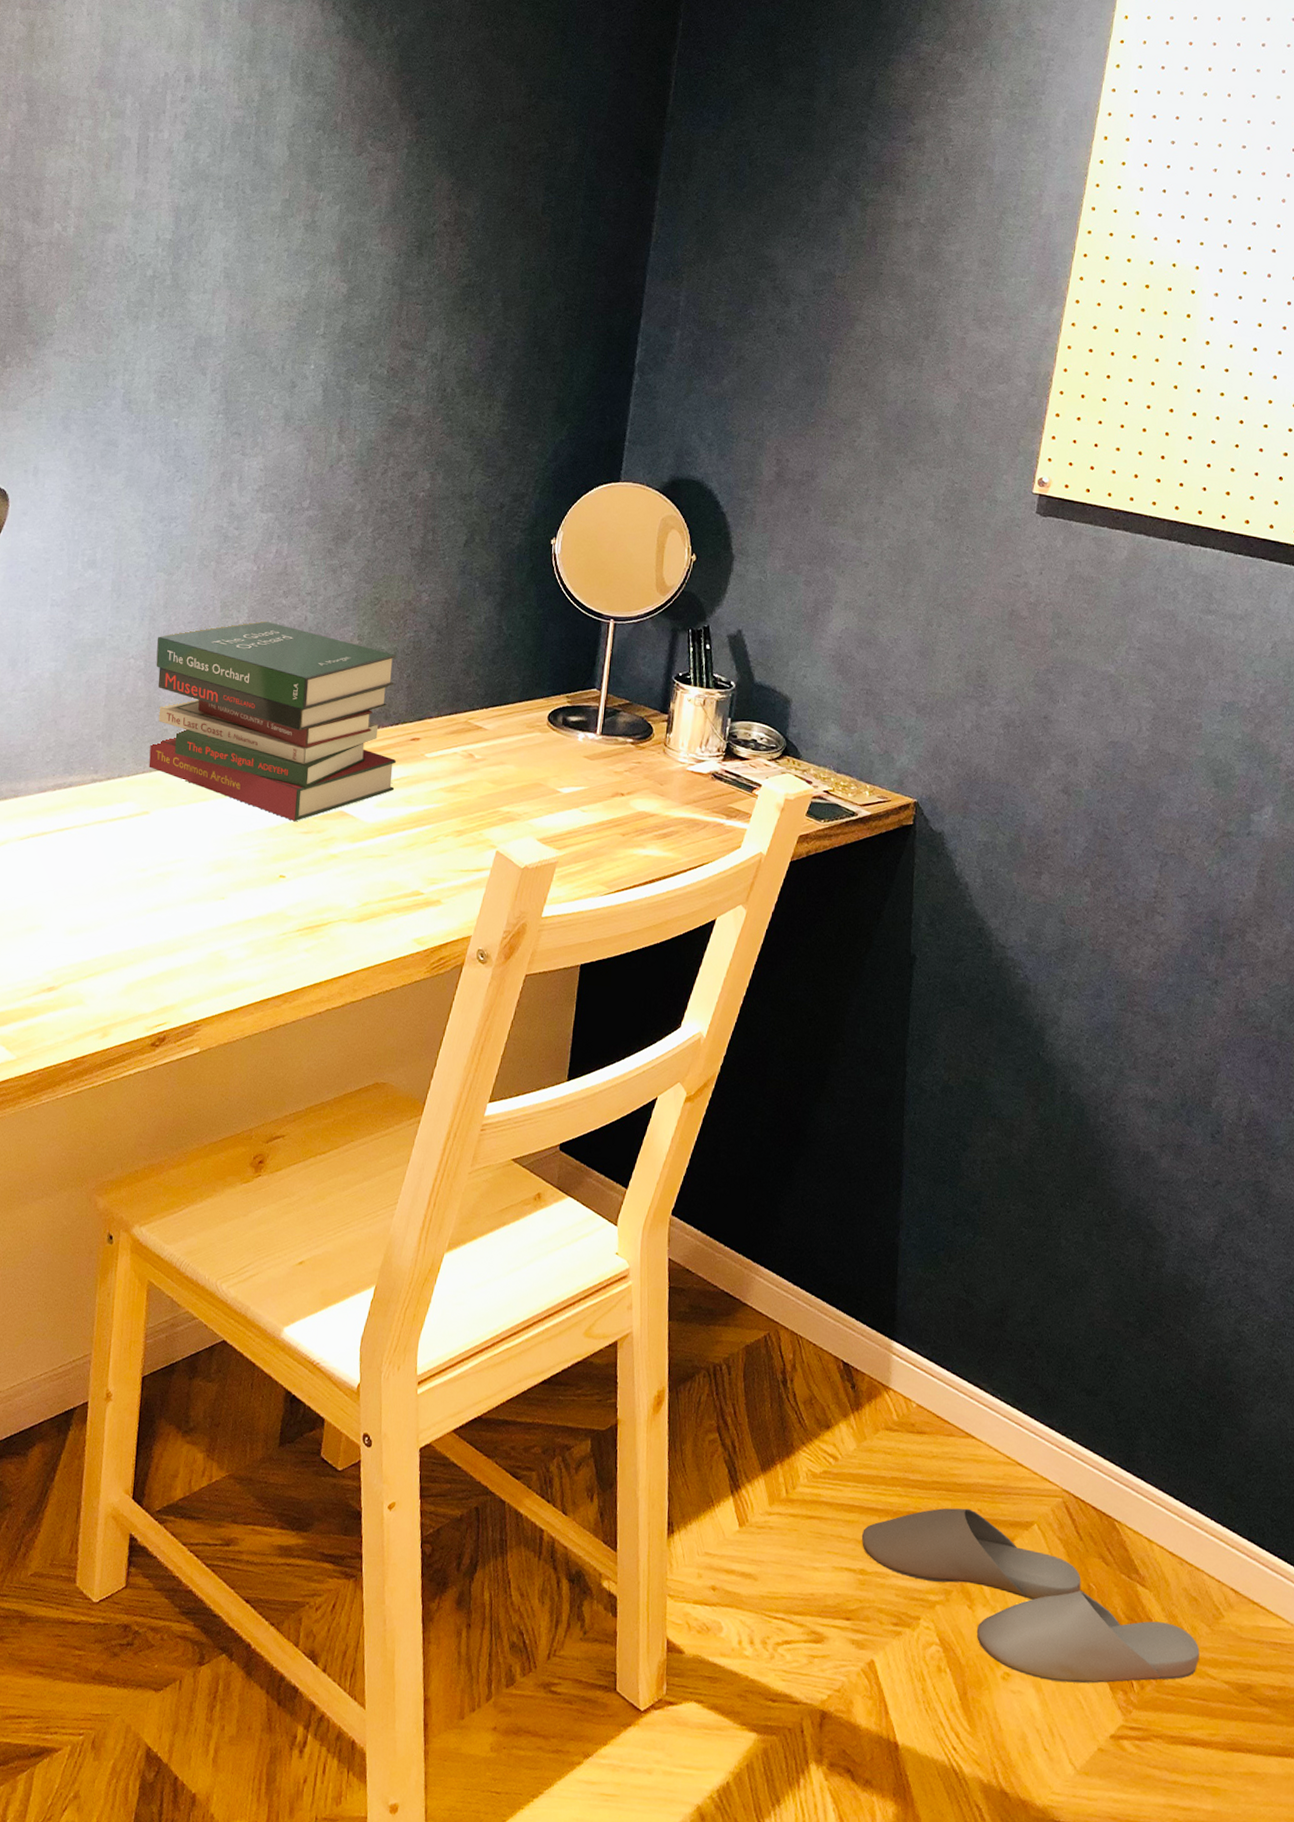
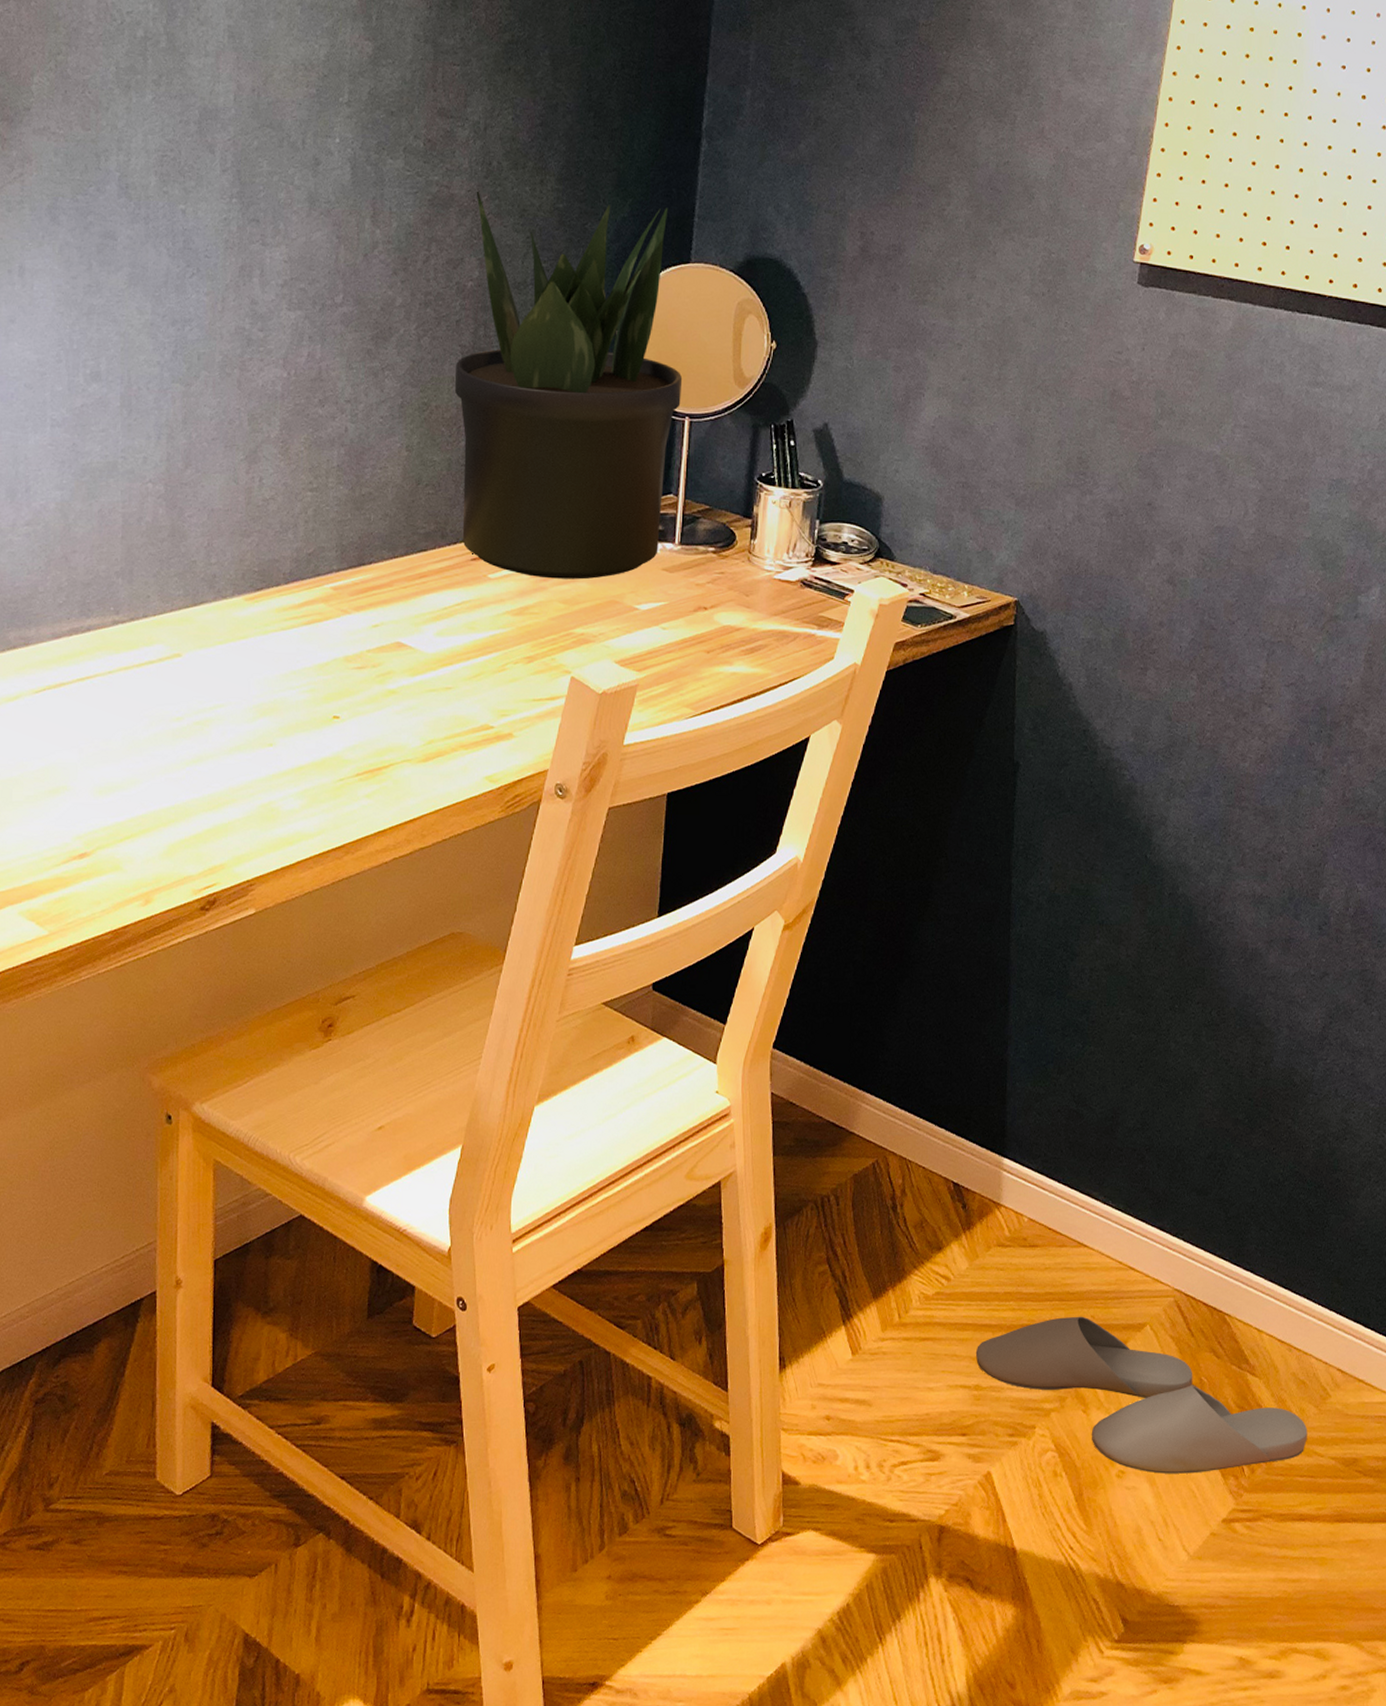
books: present [148,619,397,822] -> none [177,432,457,657]
planter: none [404,413,609,763] -> present [455,191,683,580]

